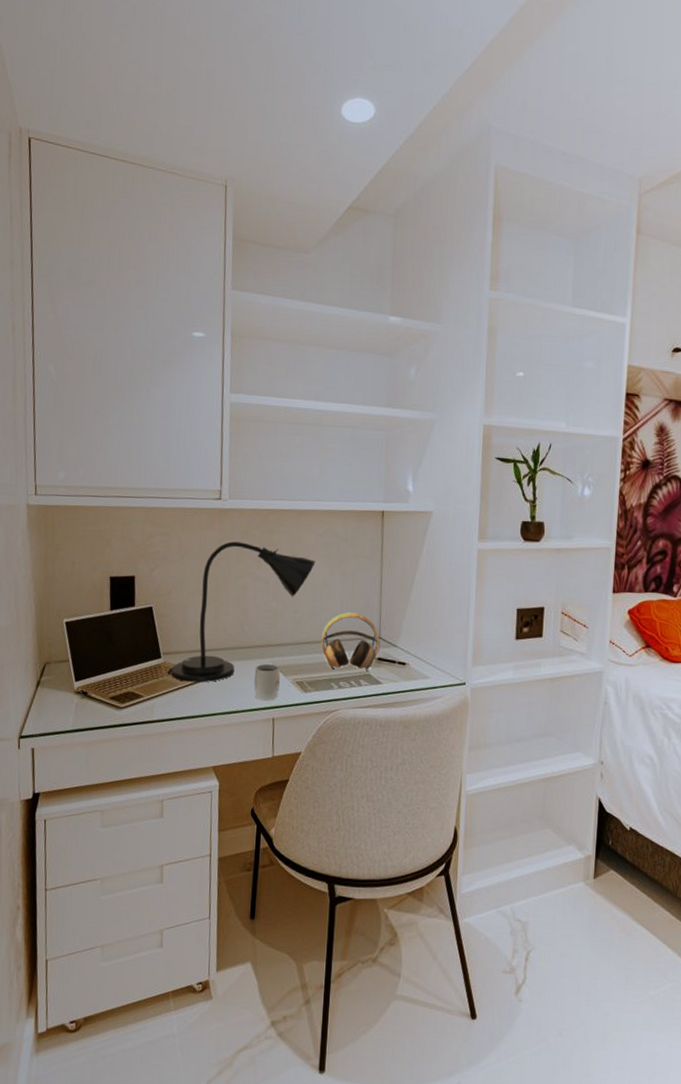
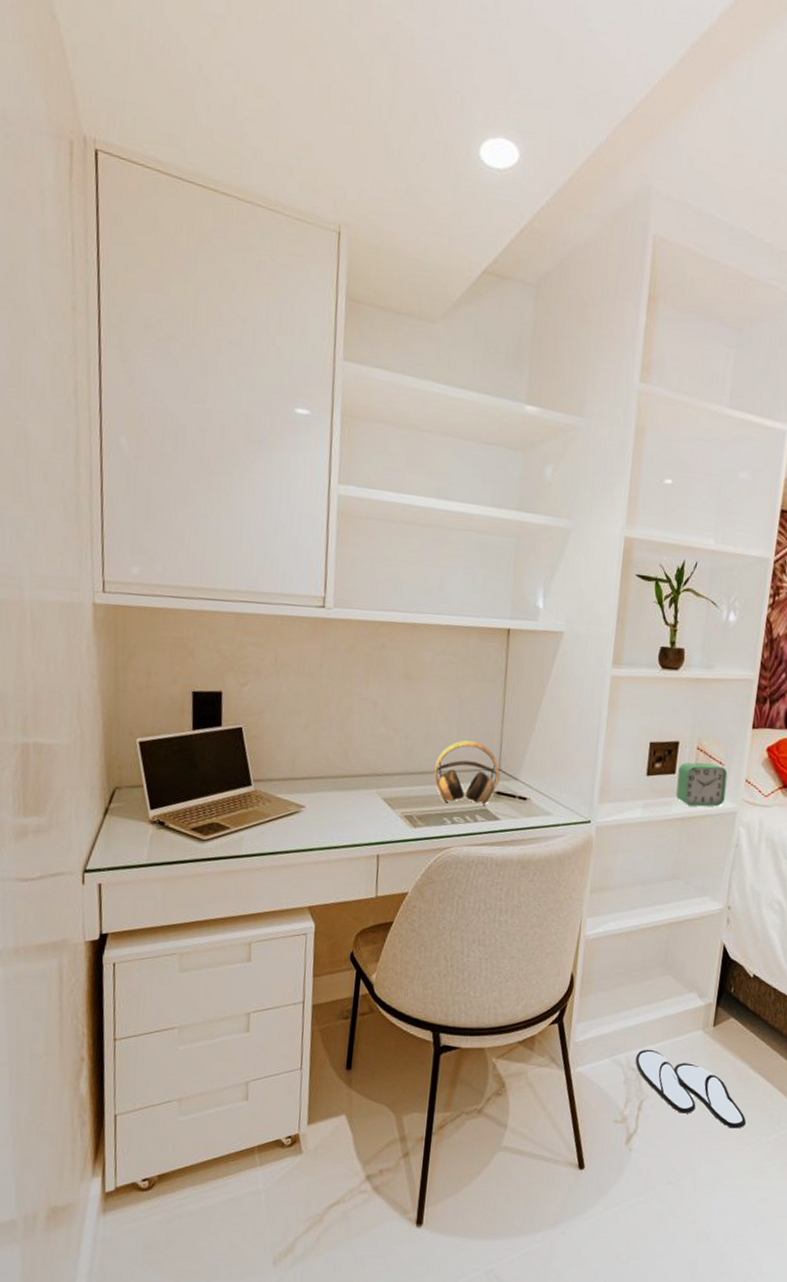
desk lamp: present [167,541,316,683] -> none [258,656,431,814]
mug: present [254,663,280,701] -> none [357,794,387,836]
slippers: none [520,900,632,981] -> present [635,1049,746,1129]
alarm clock: none [544,626,592,667] -> present [676,762,728,807]

